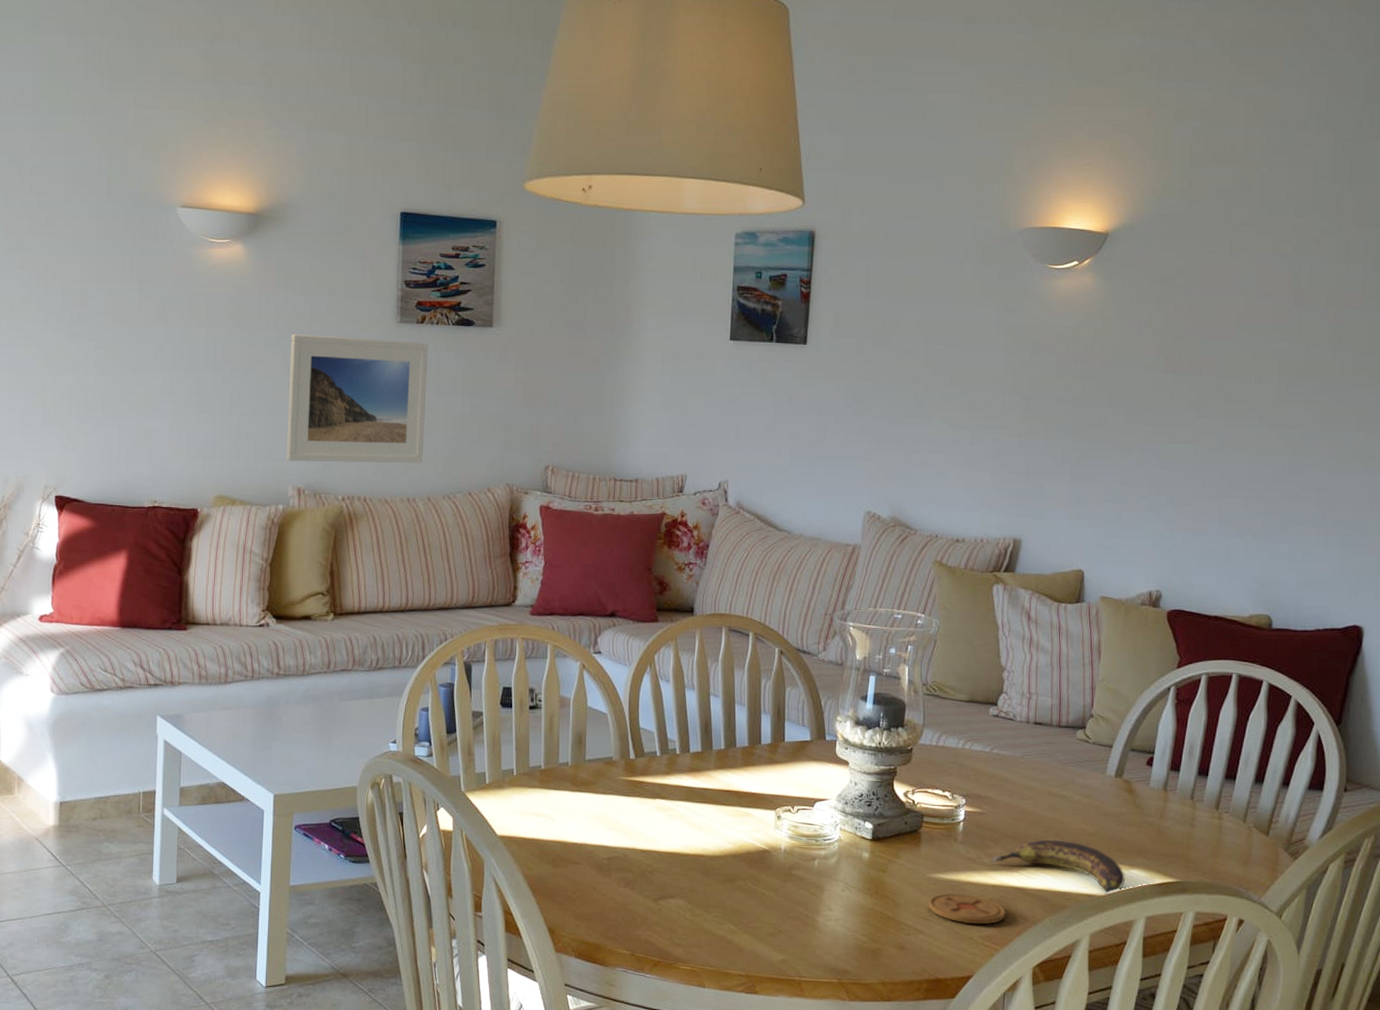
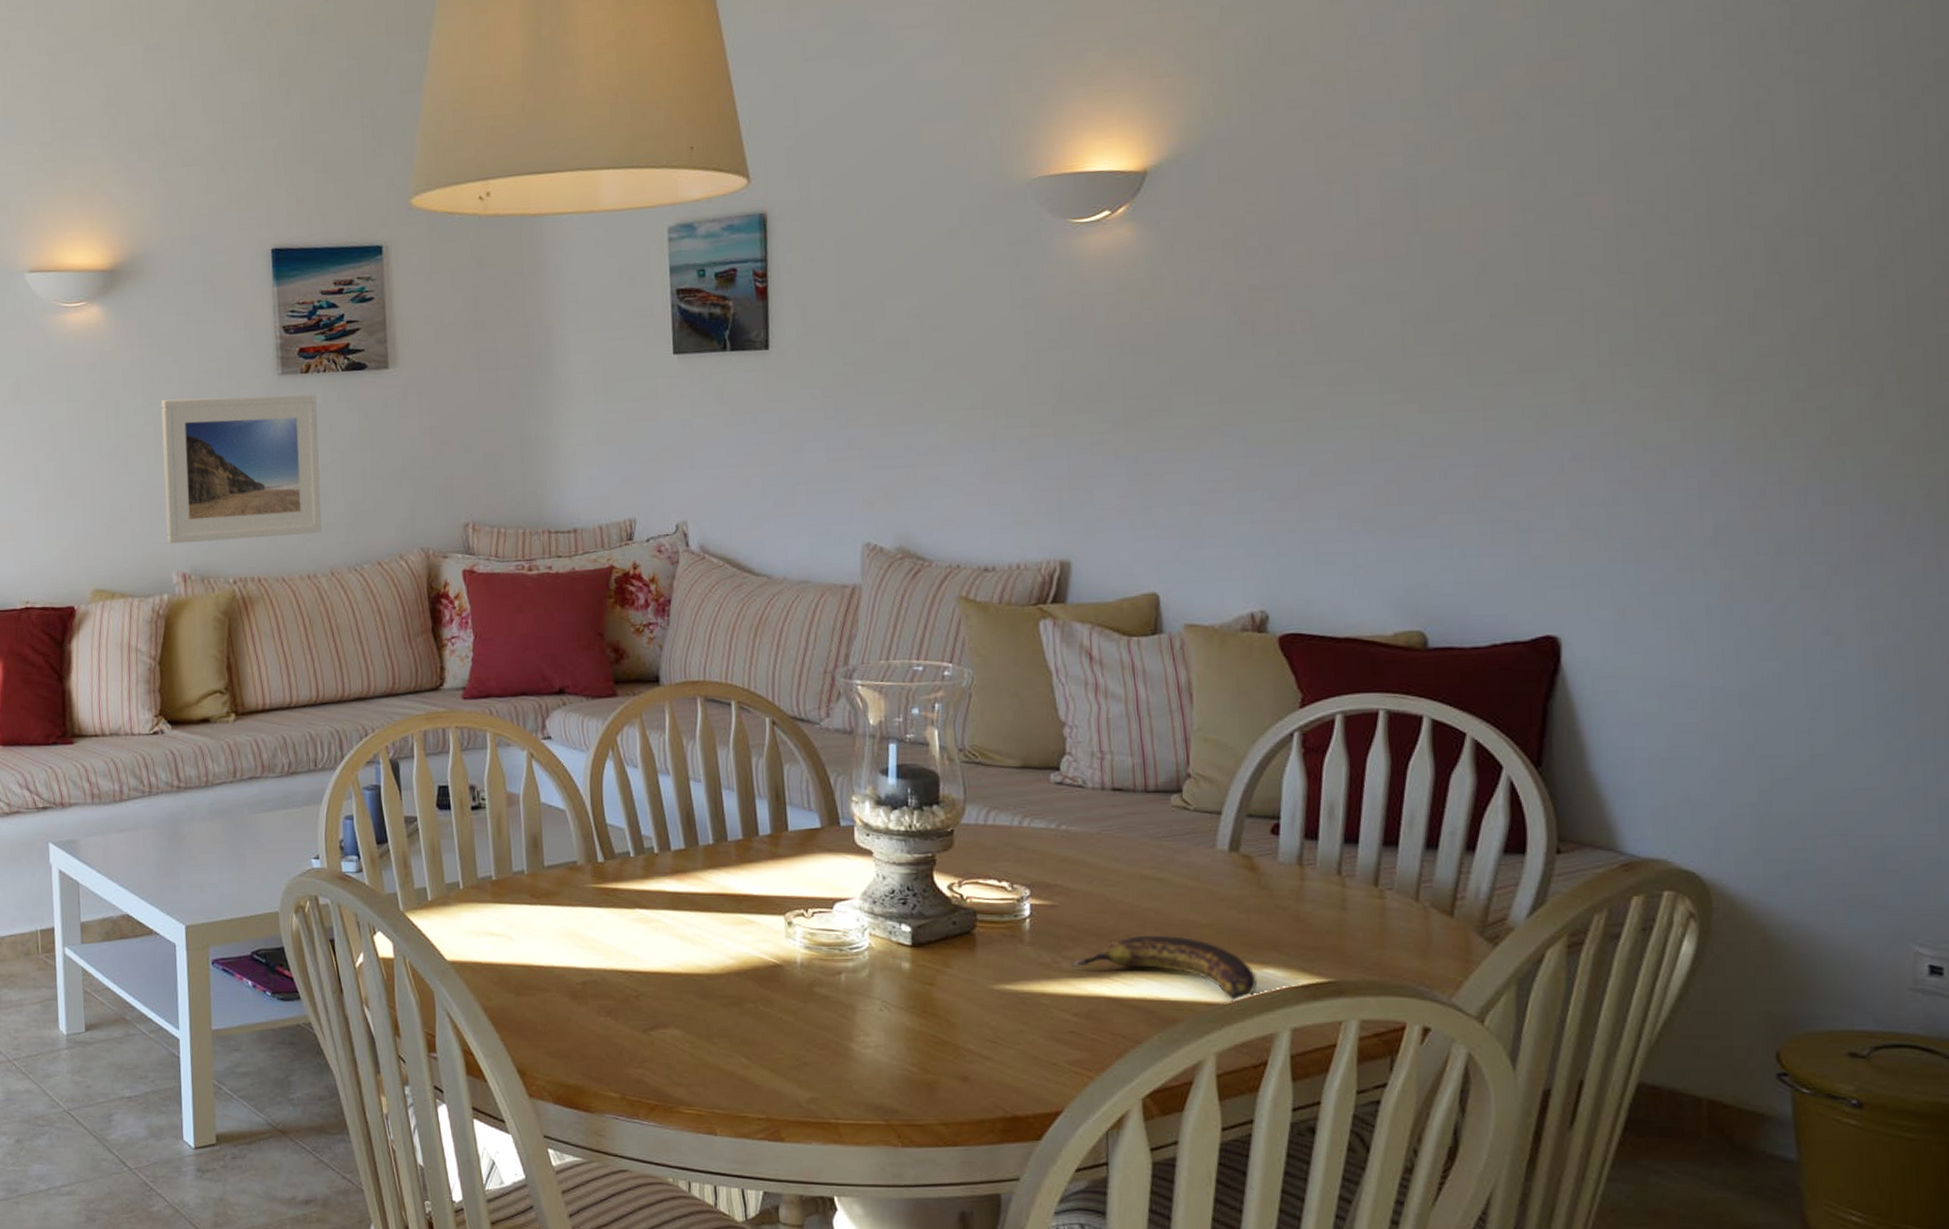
coaster: present [928,892,1006,925] -> none [993,1007,1099,1047]

